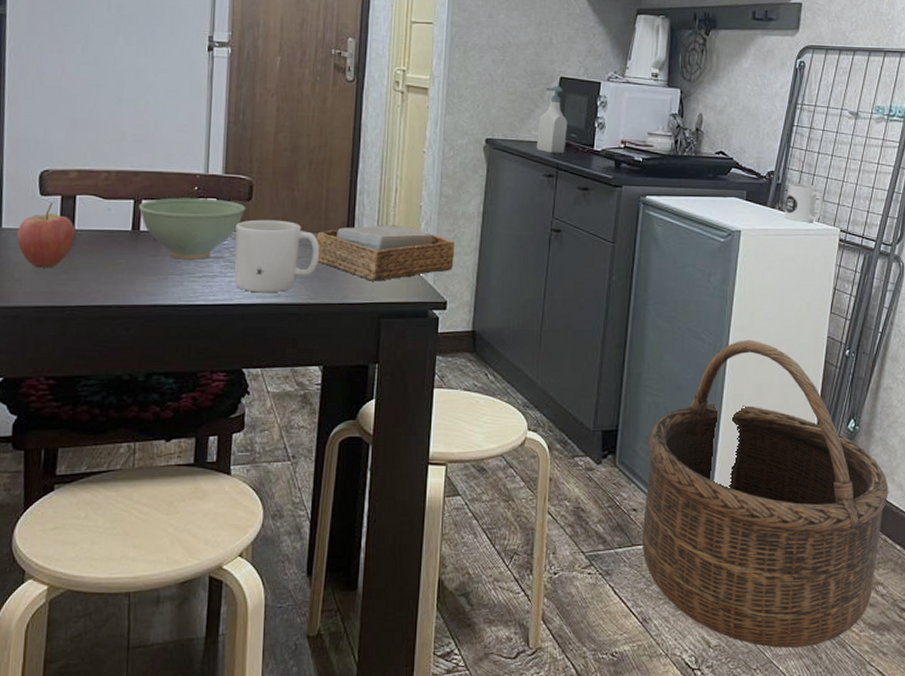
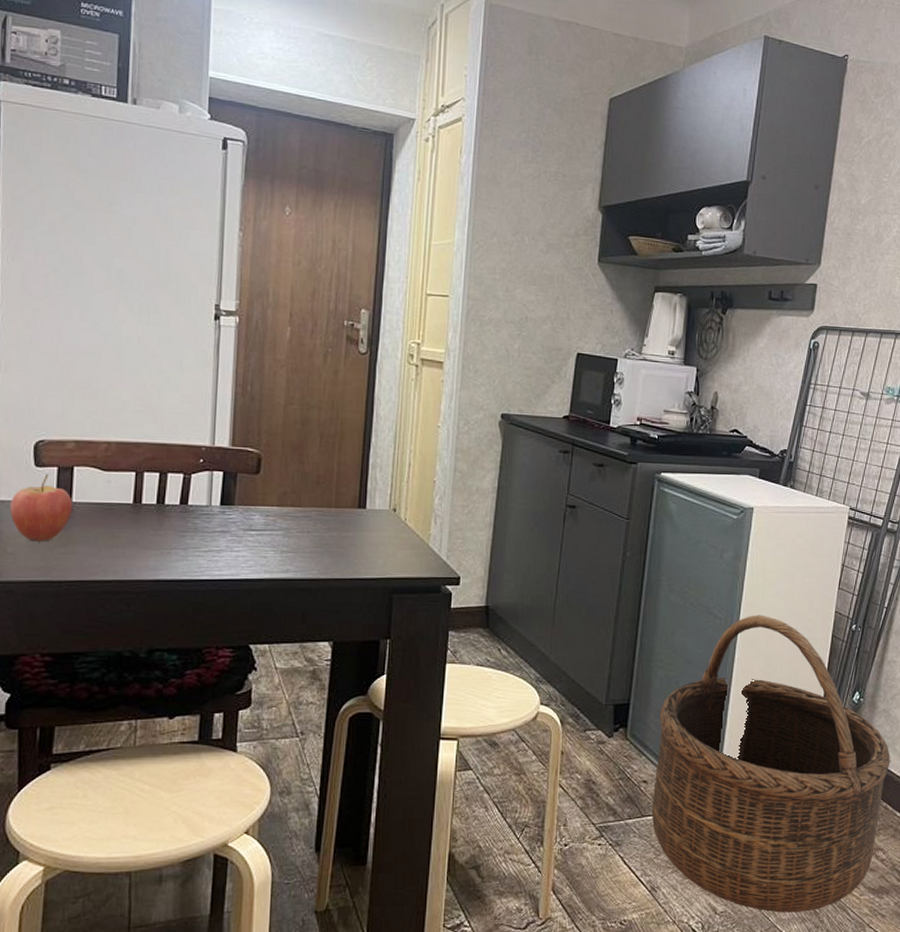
bowl: present [138,198,246,260] -> none [140,470,254,534]
mug: present [234,219,320,293] -> none [241,493,331,568]
napkin holder: present [316,225,455,281] -> none [327,499,469,556]
soap bottle: present [536,86,567,154] -> none [552,362,584,430]
mug: present [784,182,824,222] -> none [795,461,835,500]

